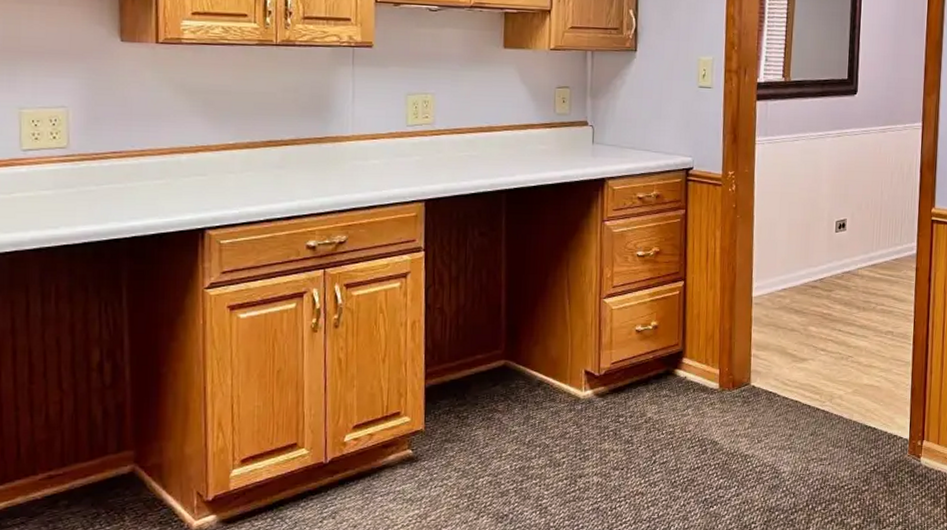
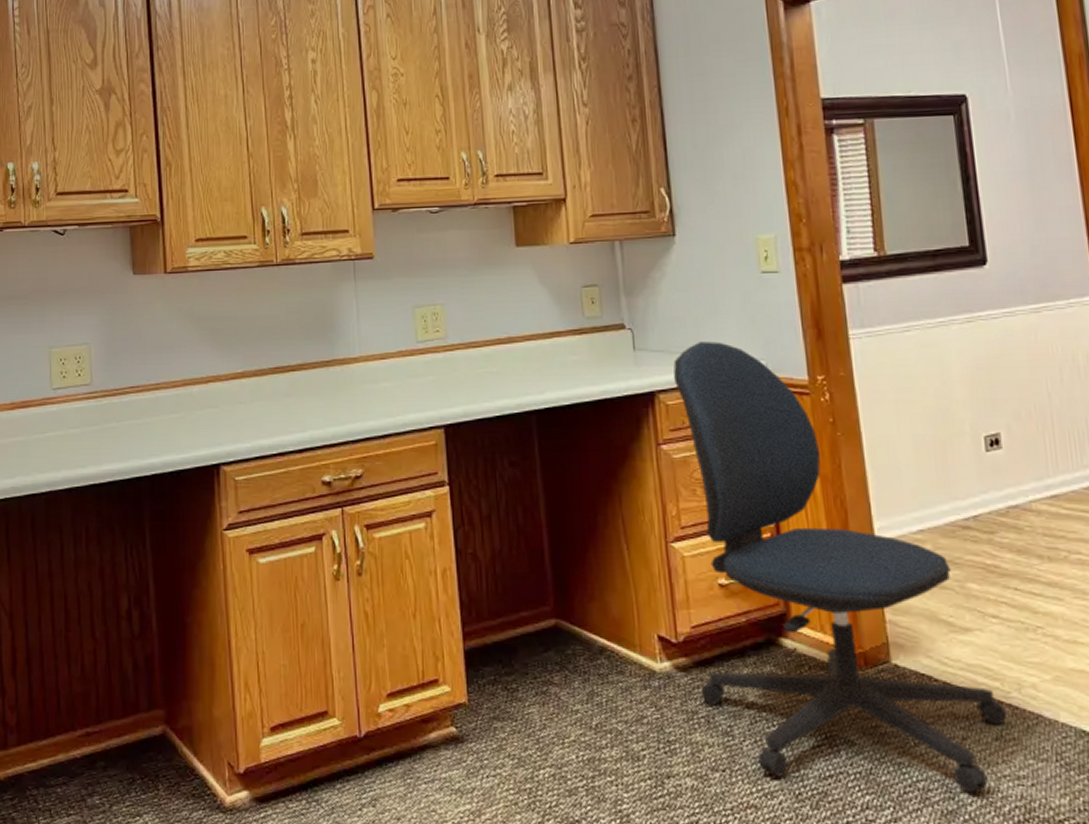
office chair: none [612,140,821,472] -> present [673,341,1008,793]

